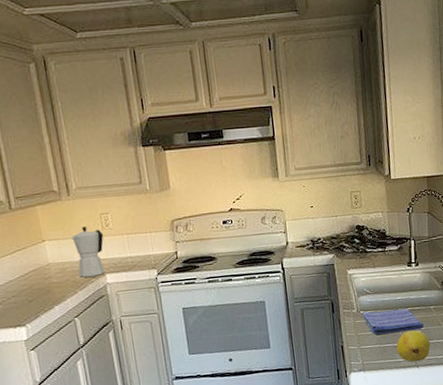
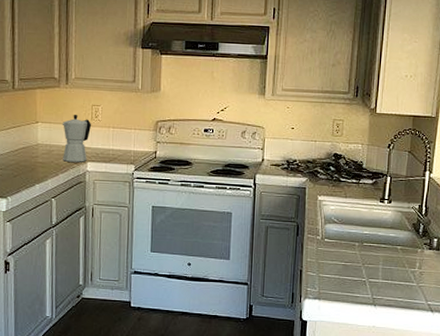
dish towel: present [362,308,424,335] -> none [326,240,387,268]
fruit: present [397,330,430,362] -> none [356,267,391,300]

